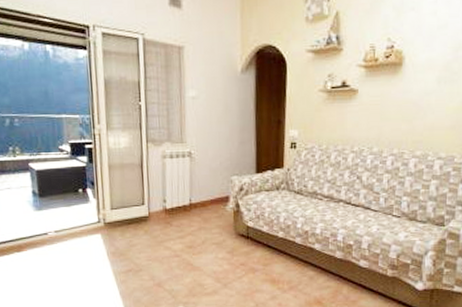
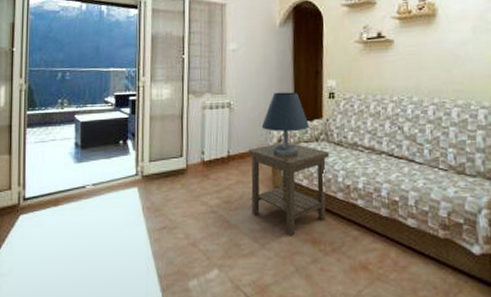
side table: none [209,190,290,277] -> present [248,142,330,236]
table lamp: none [223,141,271,204] -> present [261,92,309,156]

